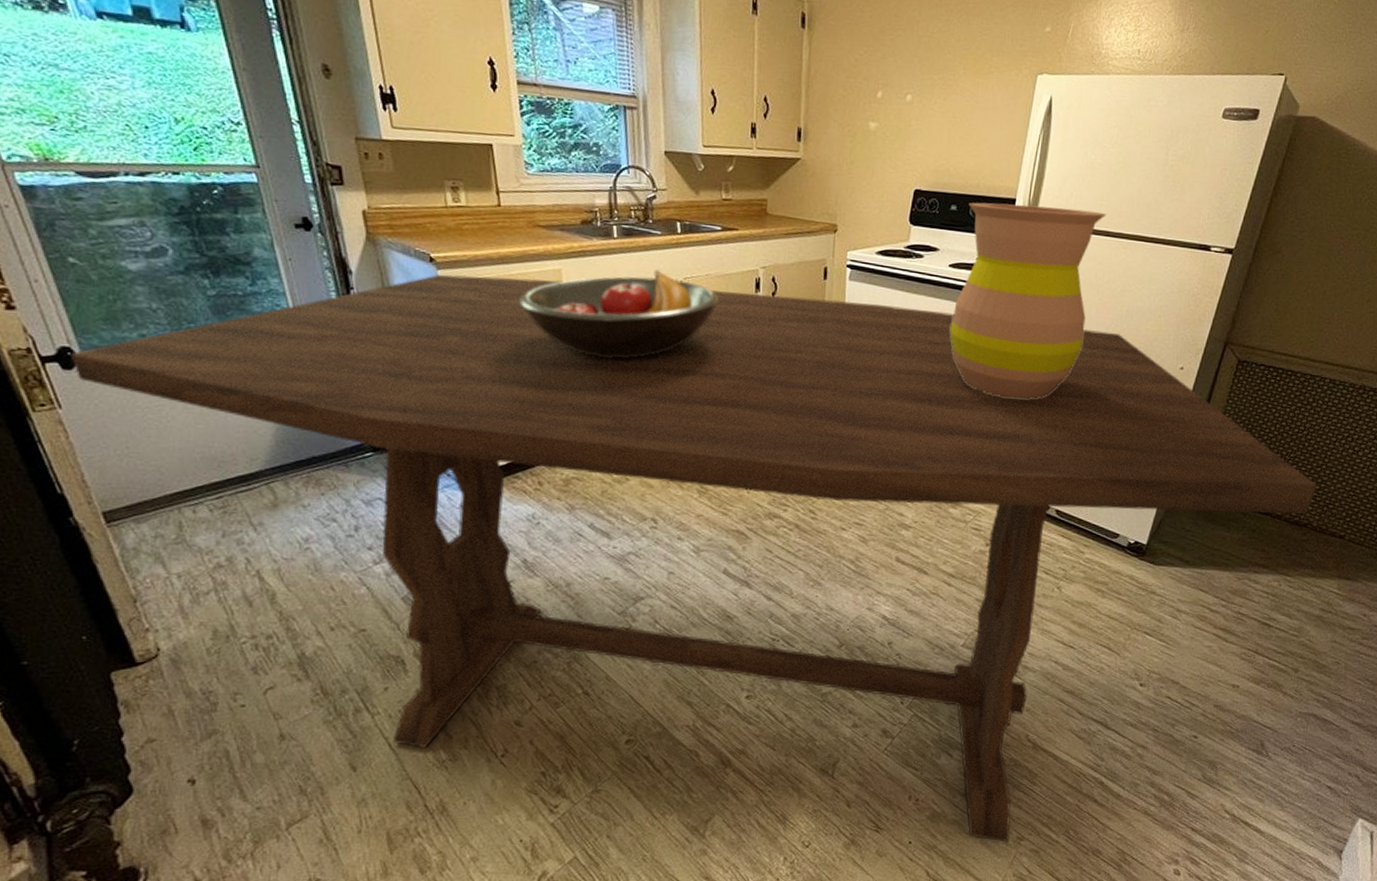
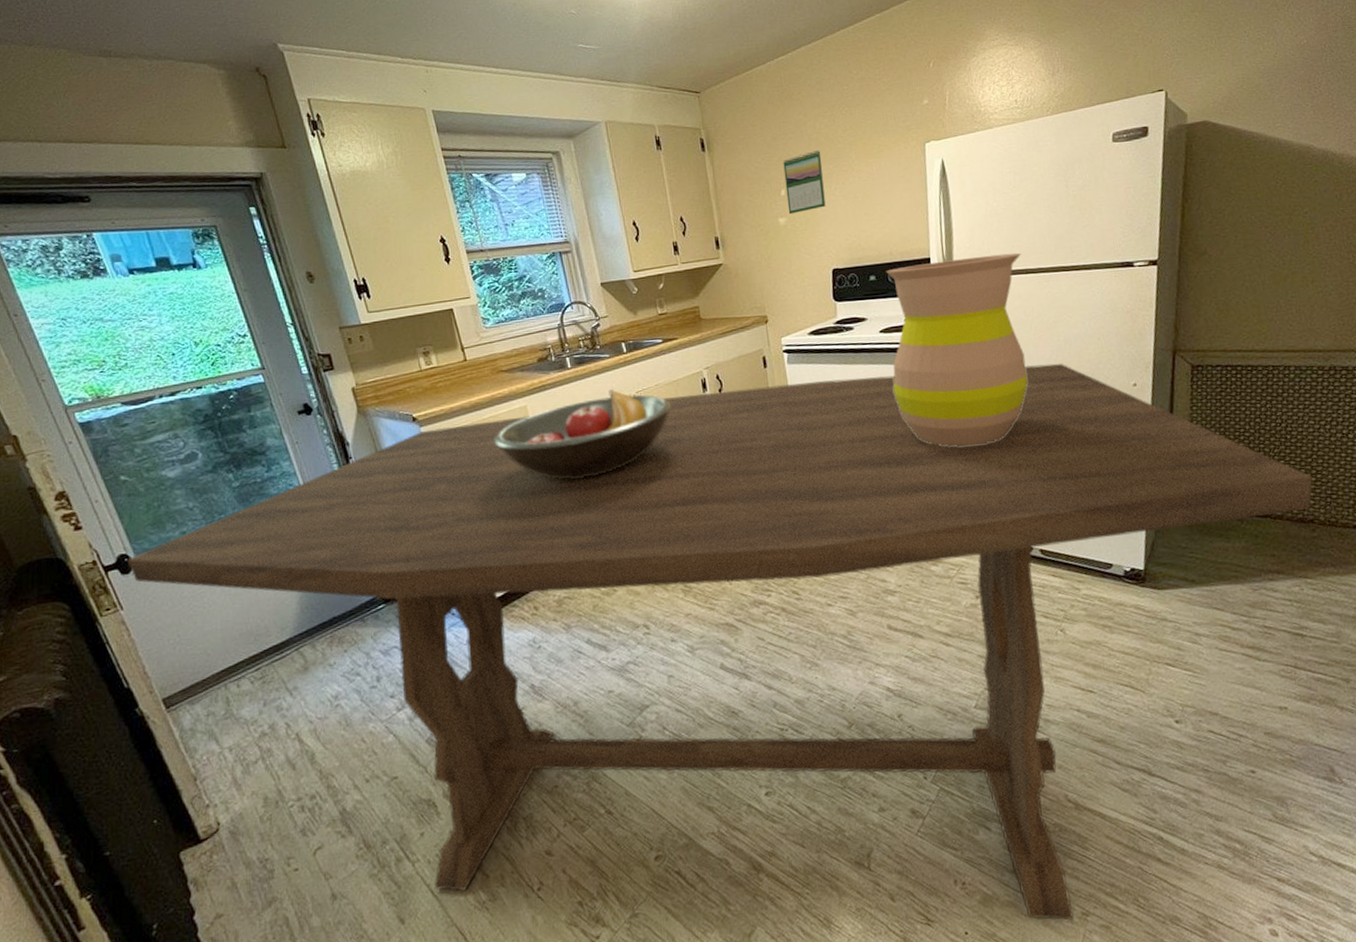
calendar: none [881,55,928,121] -> present [783,149,826,215]

